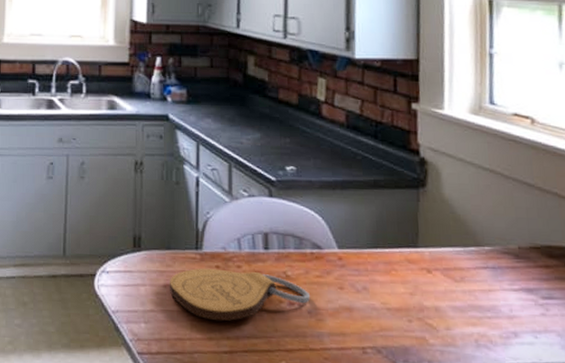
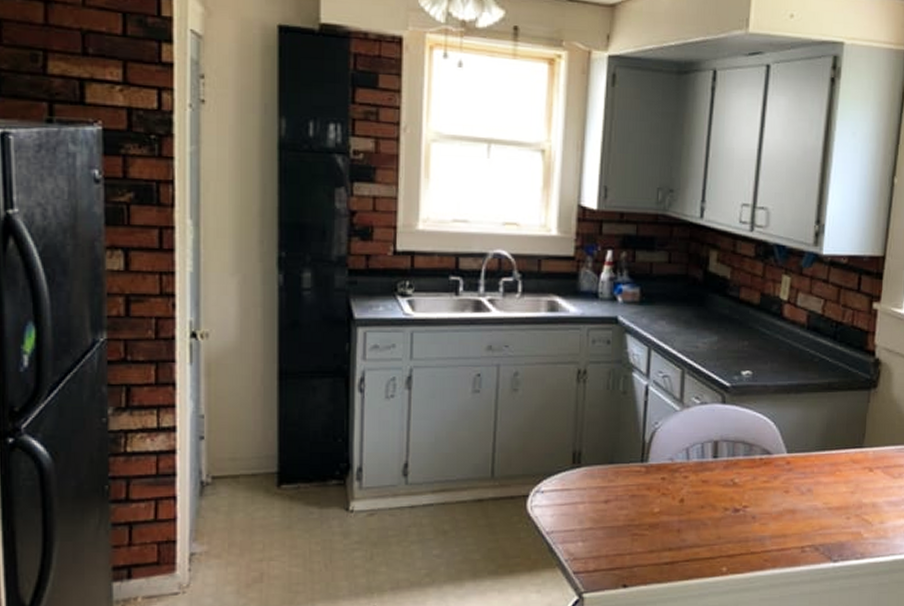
cutting board: present [170,268,311,321] -> none [611,480,756,534]

